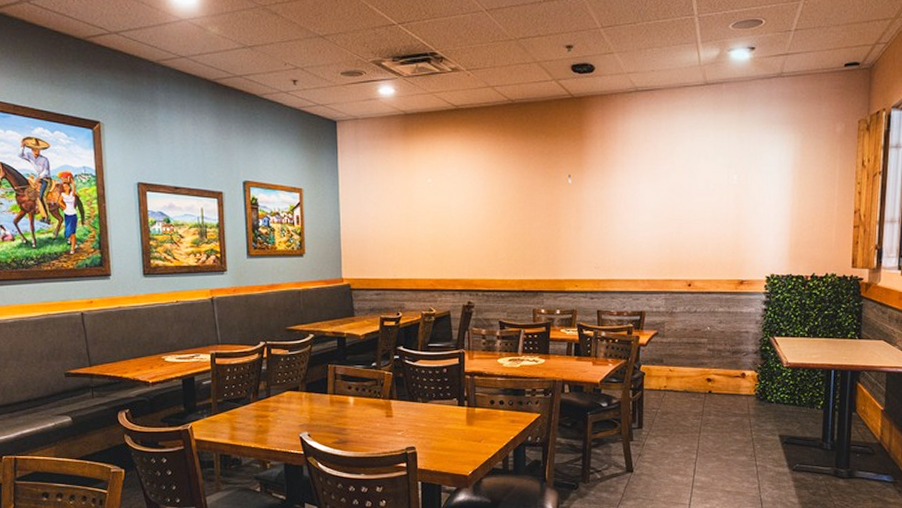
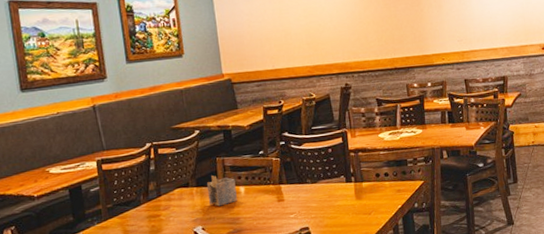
napkin holder: none [316,382,345,415] -> present [206,175,237,207]

